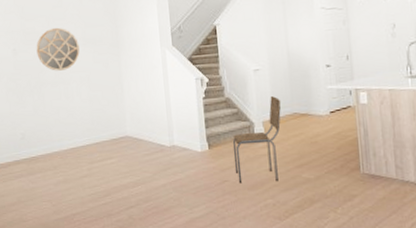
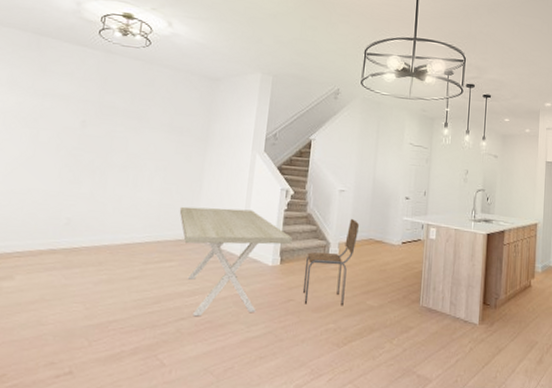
home mirror: present [36,27,80,71] -> none [110,107,163,155]
dining table: none [108,103,216,204] -> present [179,206,292,317]

